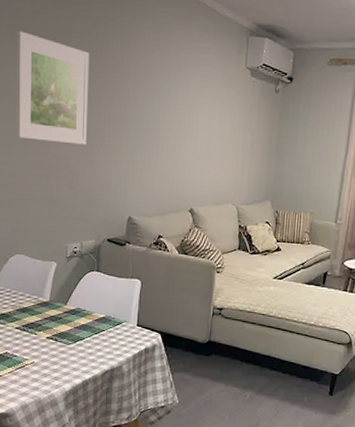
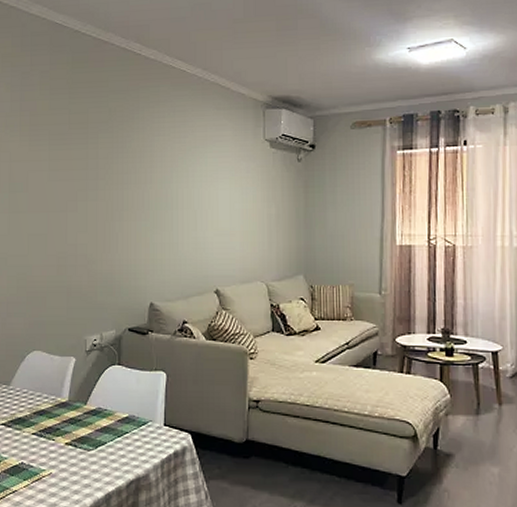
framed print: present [16,30,90,145] -> none [35,127,106,232]

